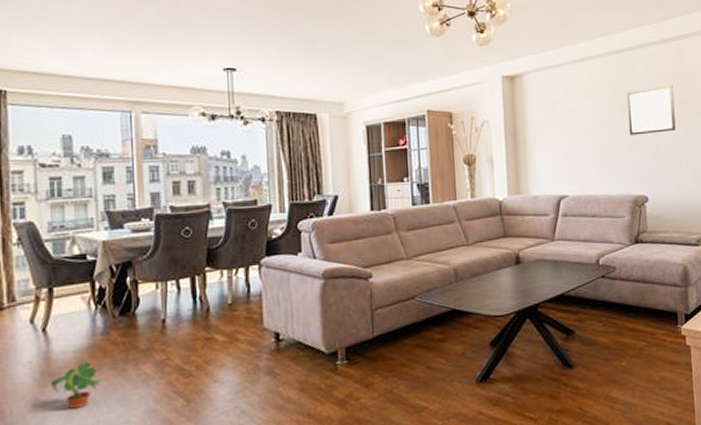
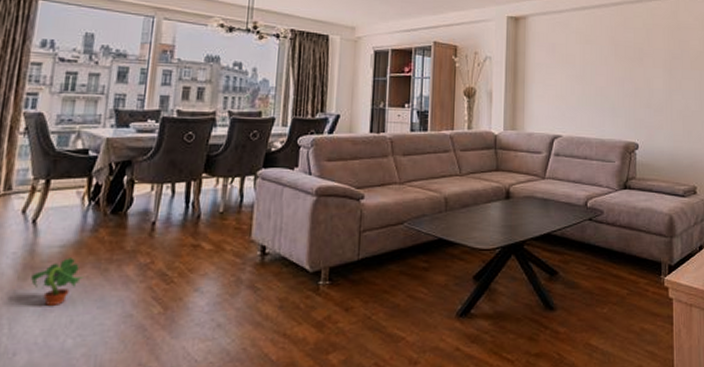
wall art: present [627,85,676,135] -> none [624,39,669,84]

